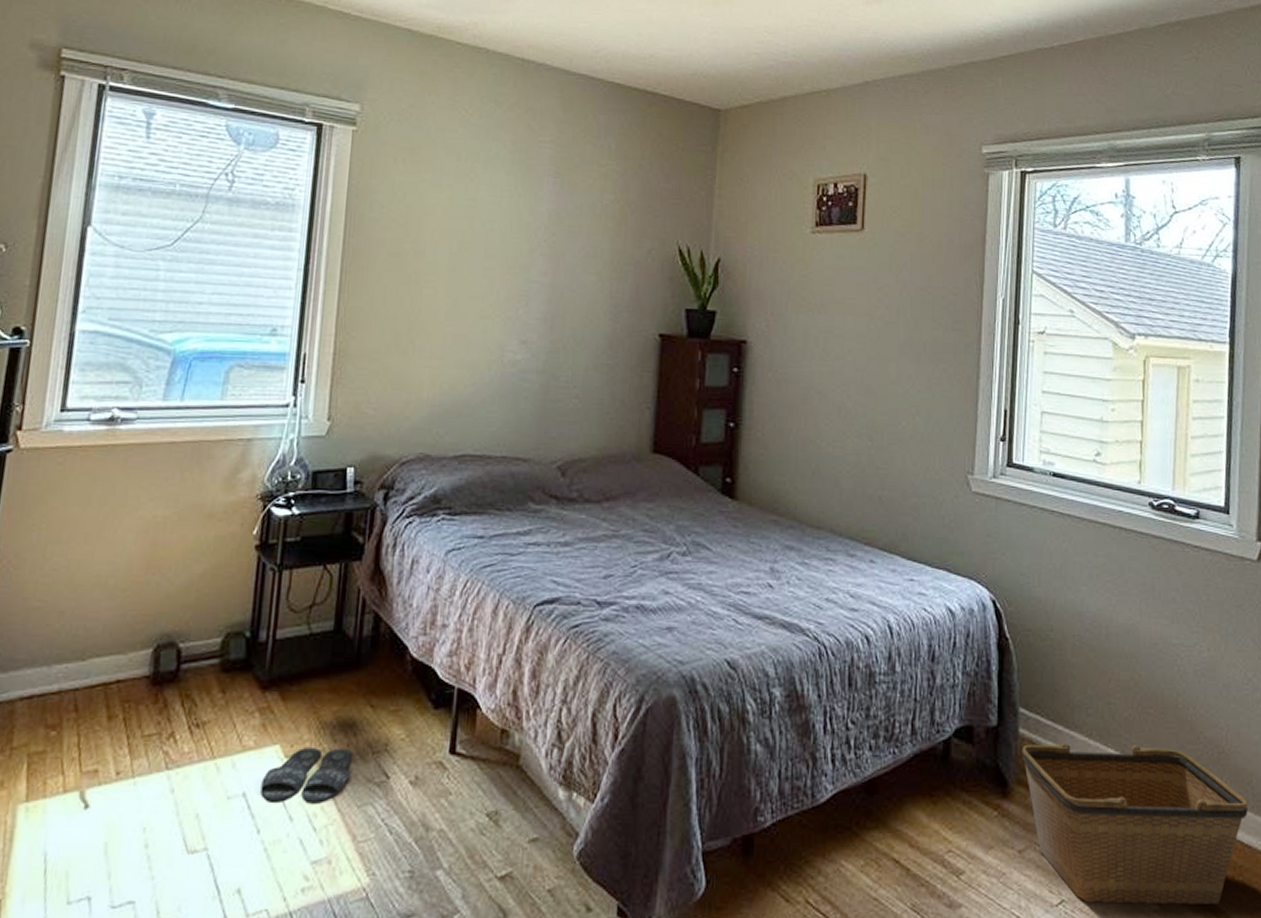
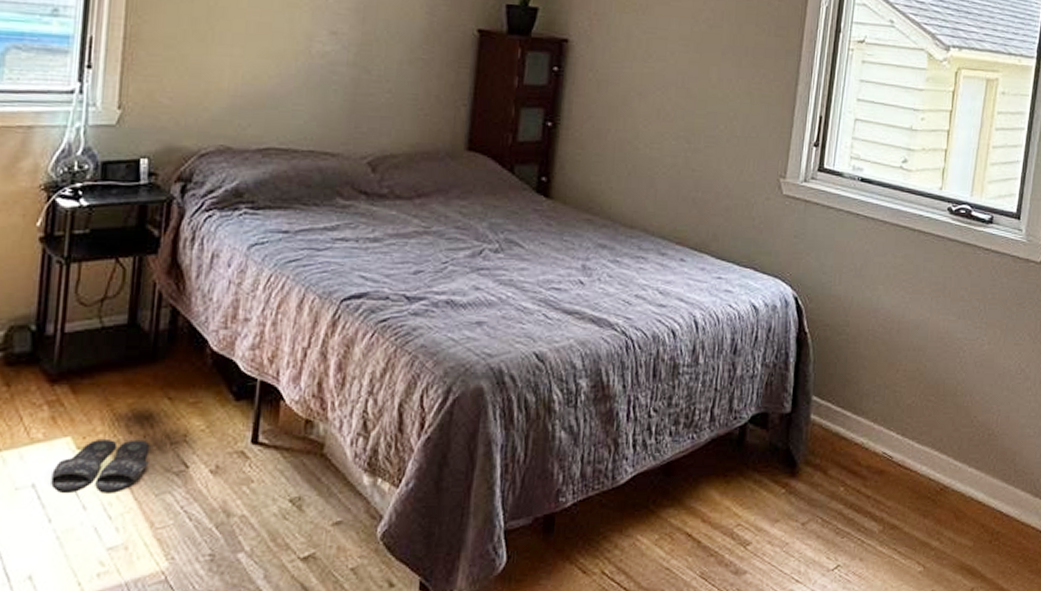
bicycle basket: present [1022,742,1248,905] -> none [811,427,1009,567]

